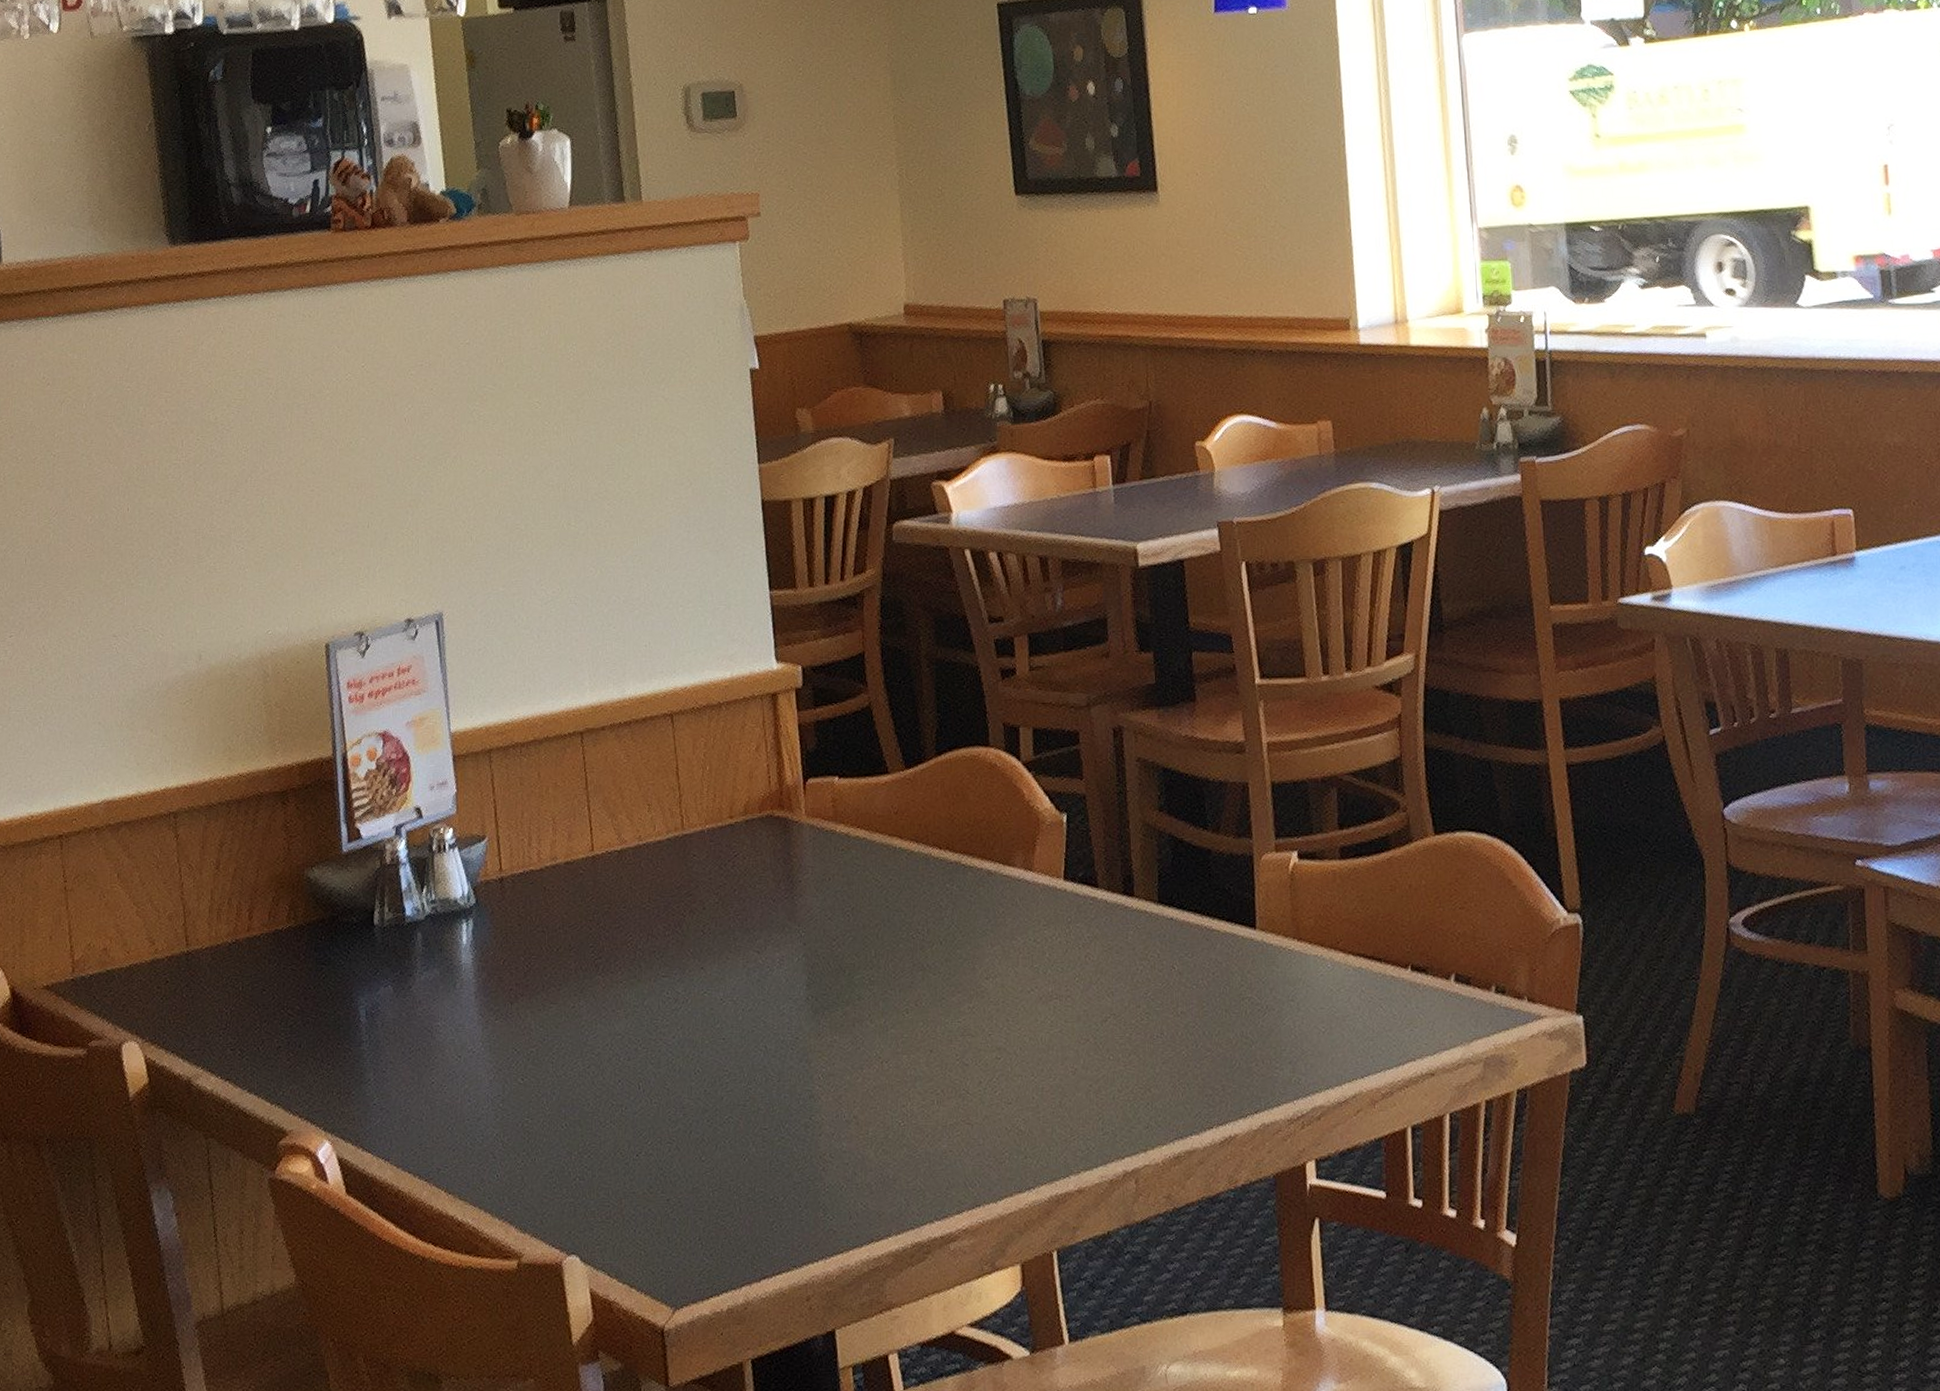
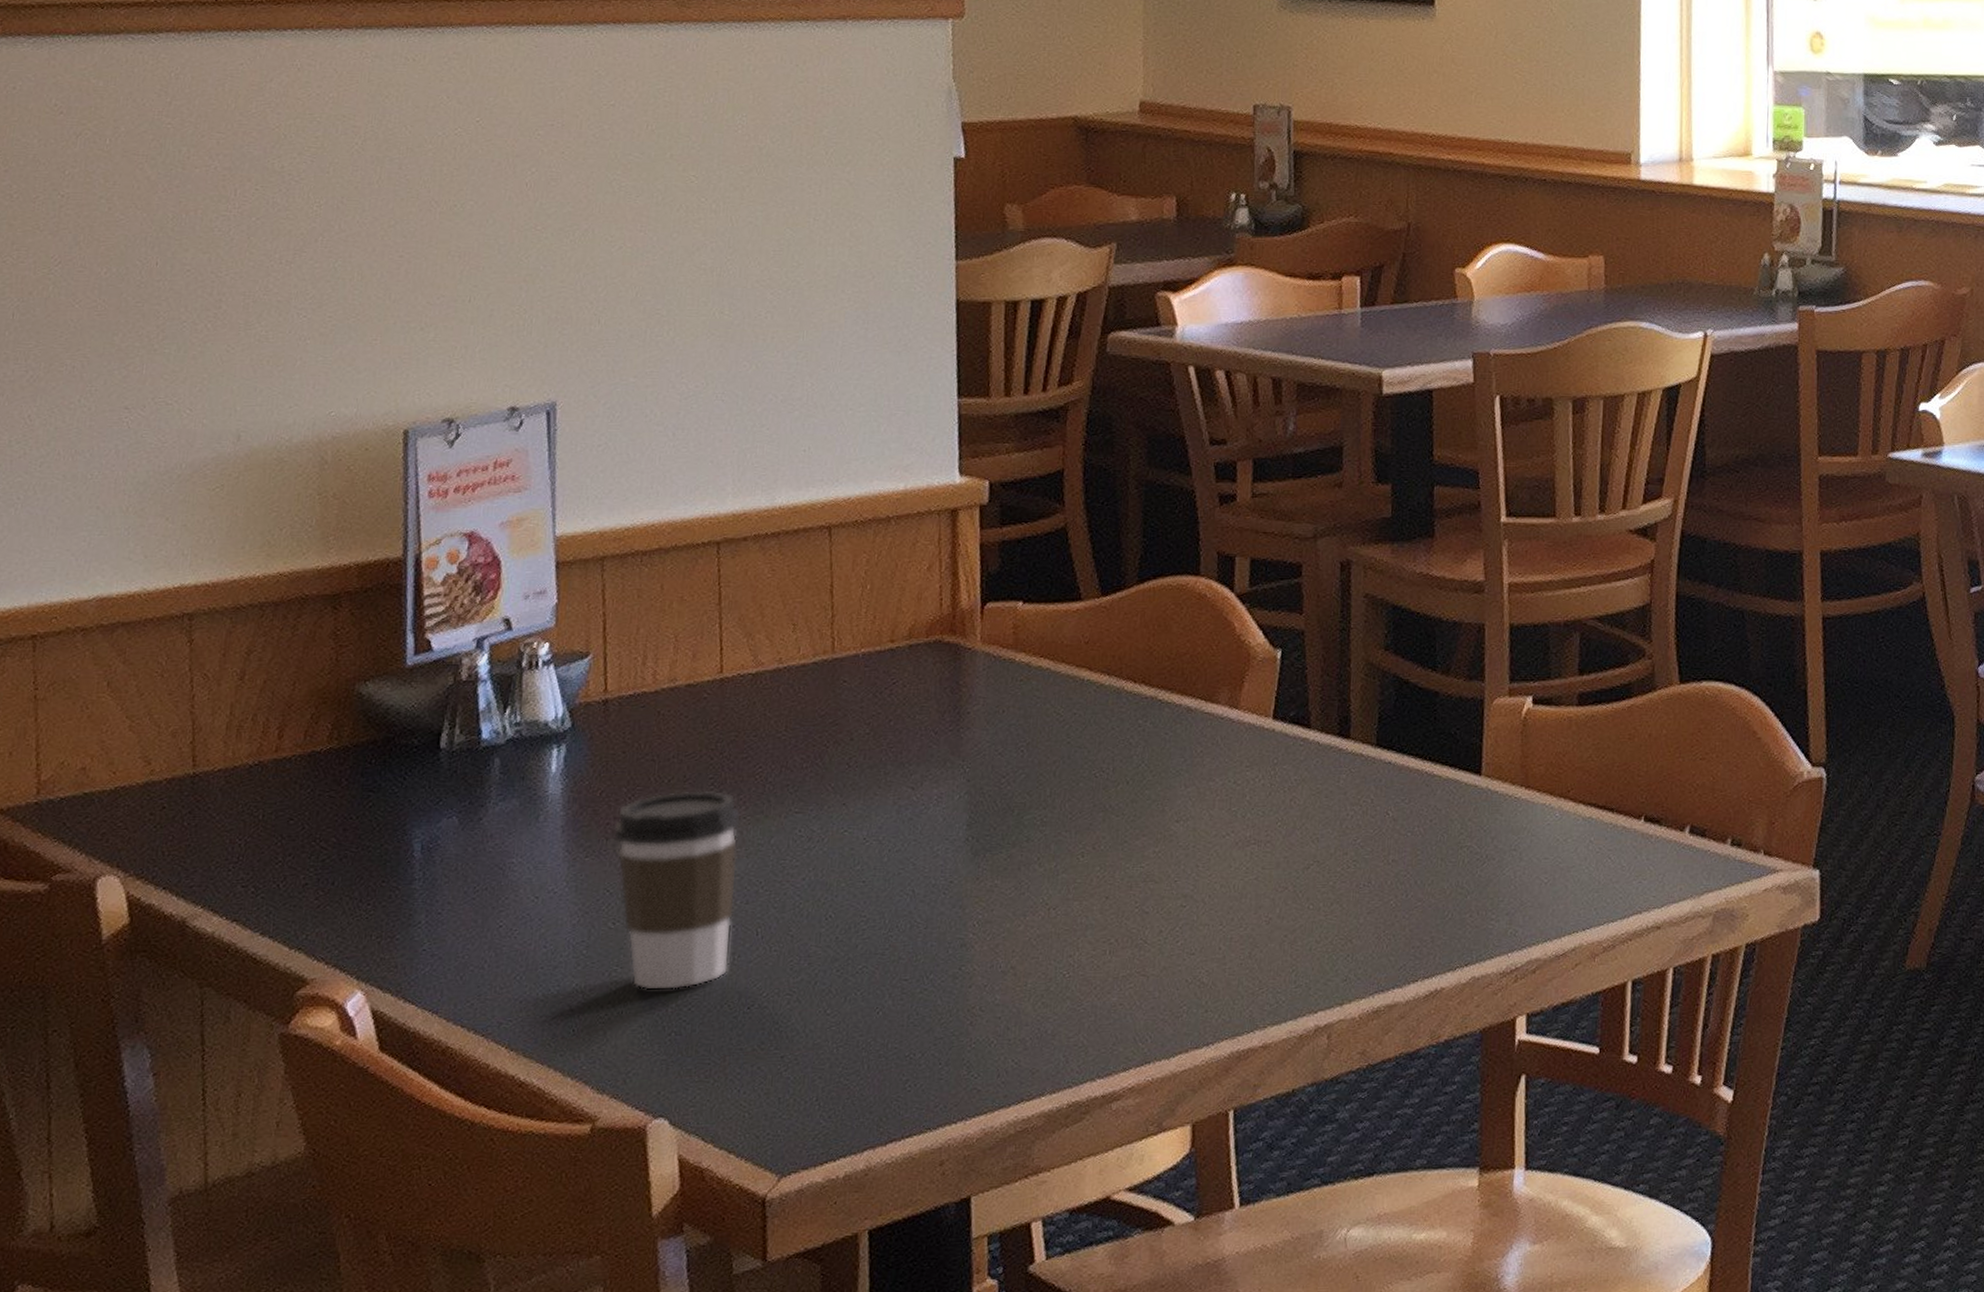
coffee cup: none [515,957,619,1140] -> present [612,790,742,991]

